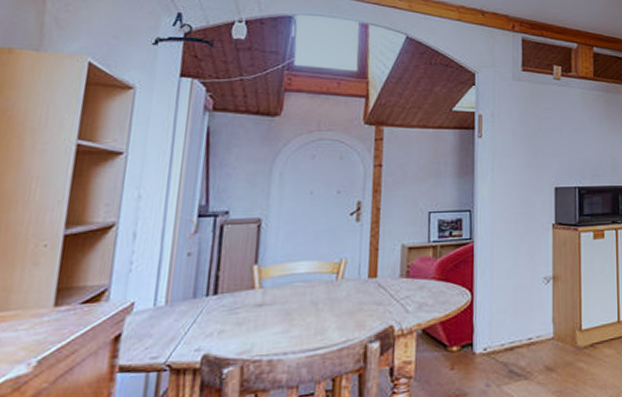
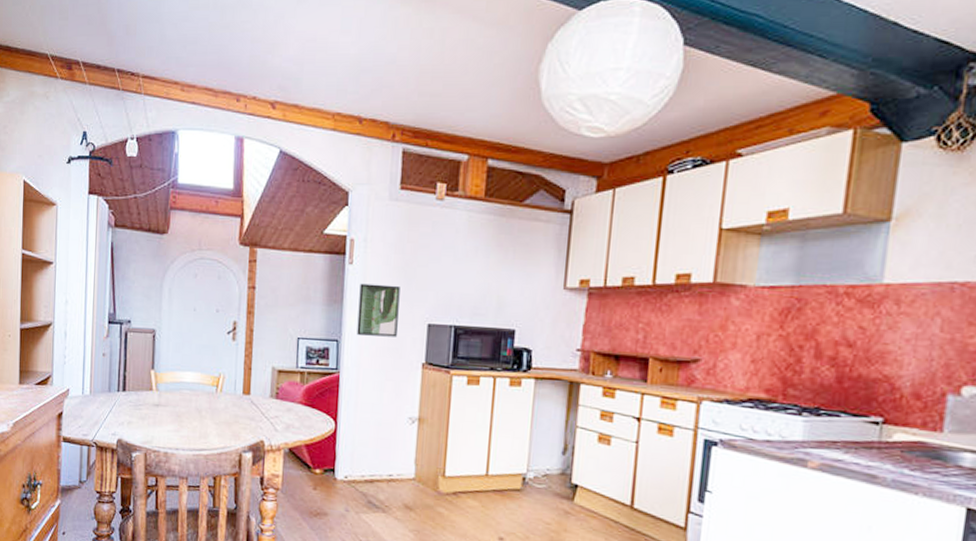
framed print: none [489,154,528,203] -> present [357,283,400,337]

